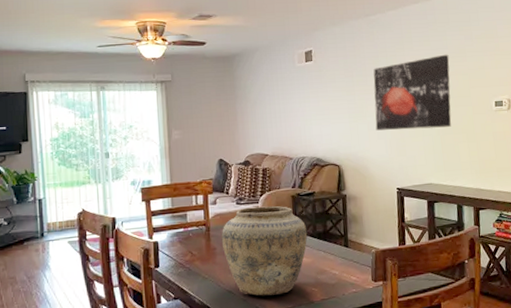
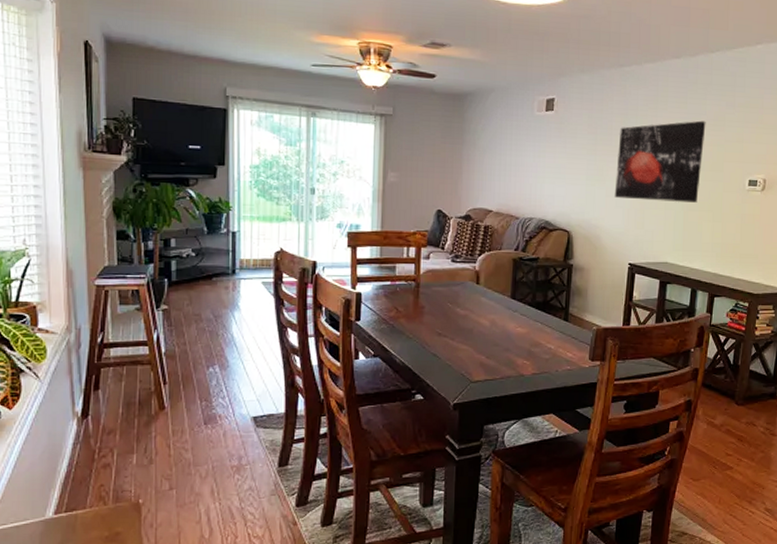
vase: present [221,205,308,296] -> none [431,266,526,364]

